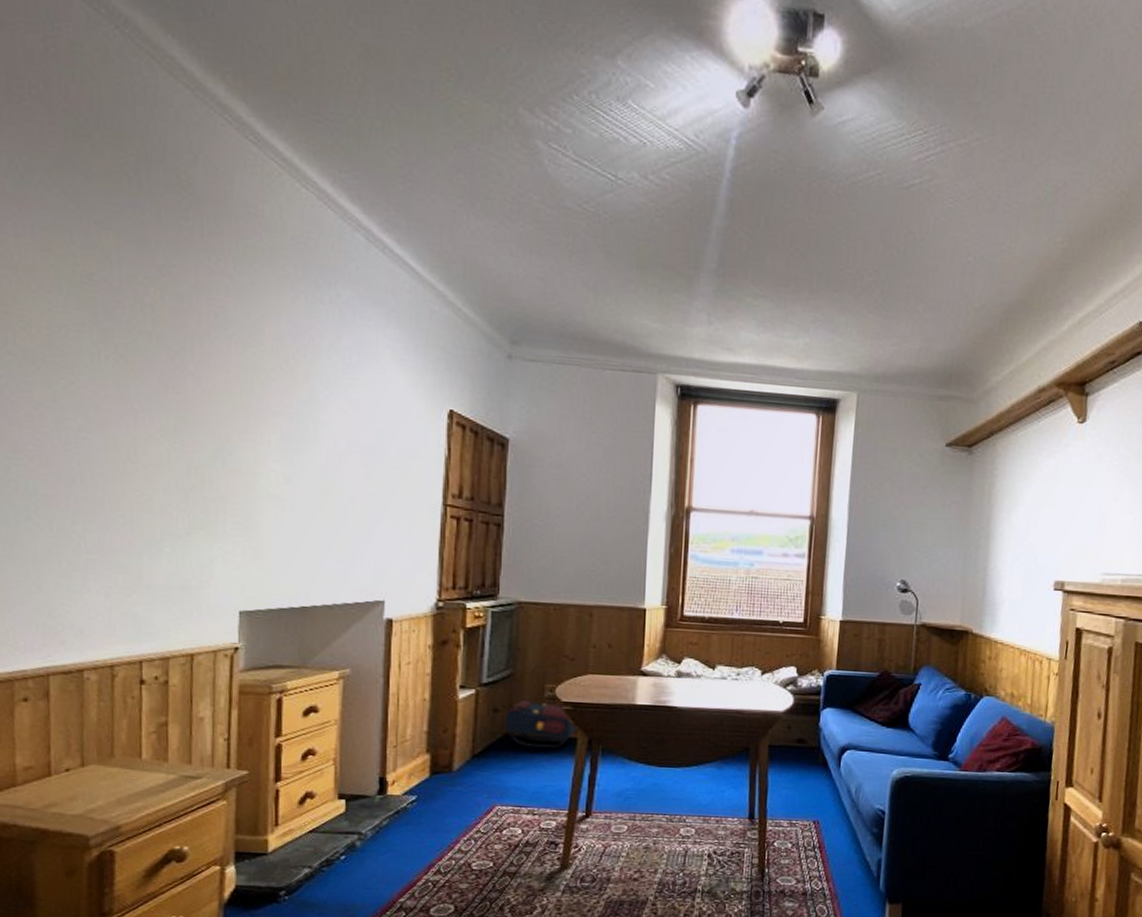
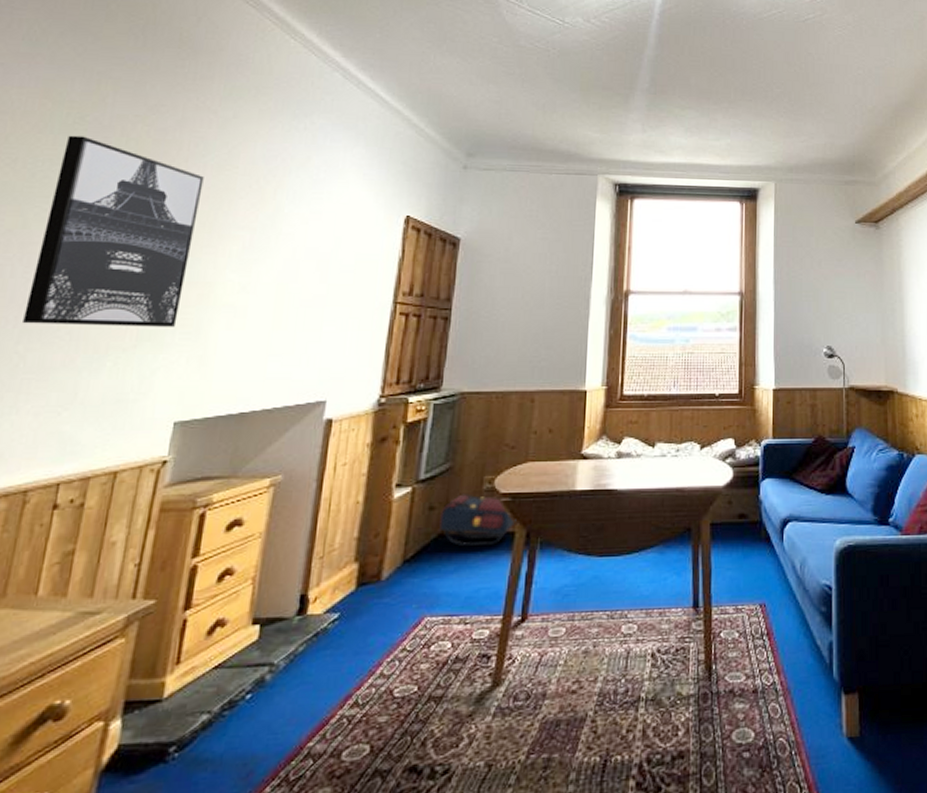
wall art: none [74,297,230,516] -> present [23,135,204,327]

